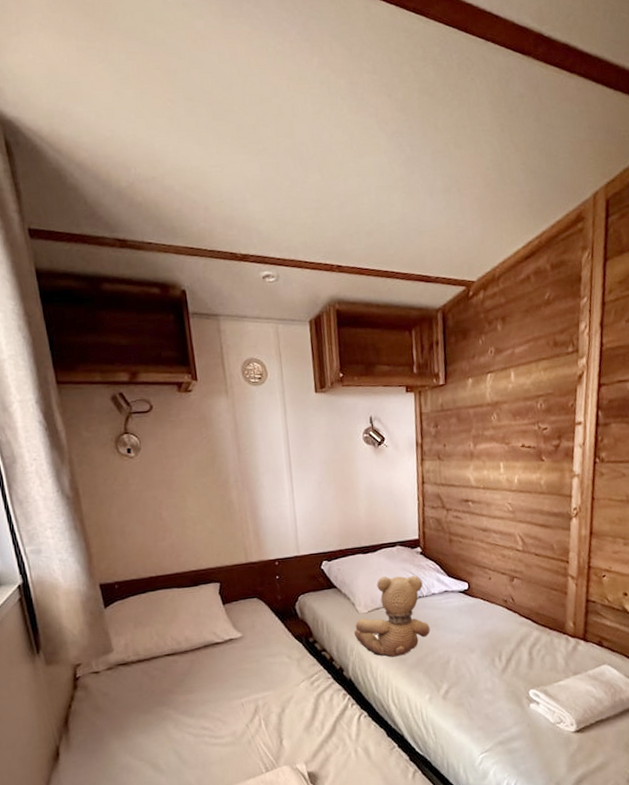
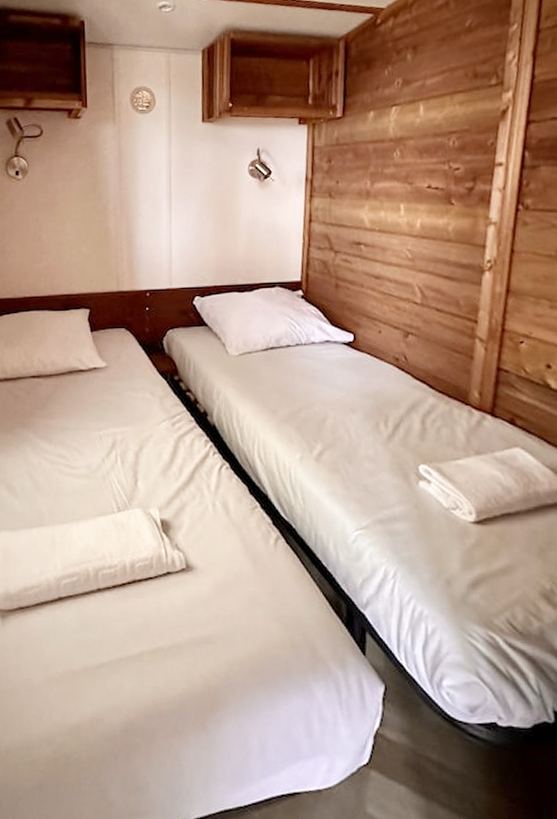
teddy bear: present [353,575,430,657] -> none [222,319,307,407]

